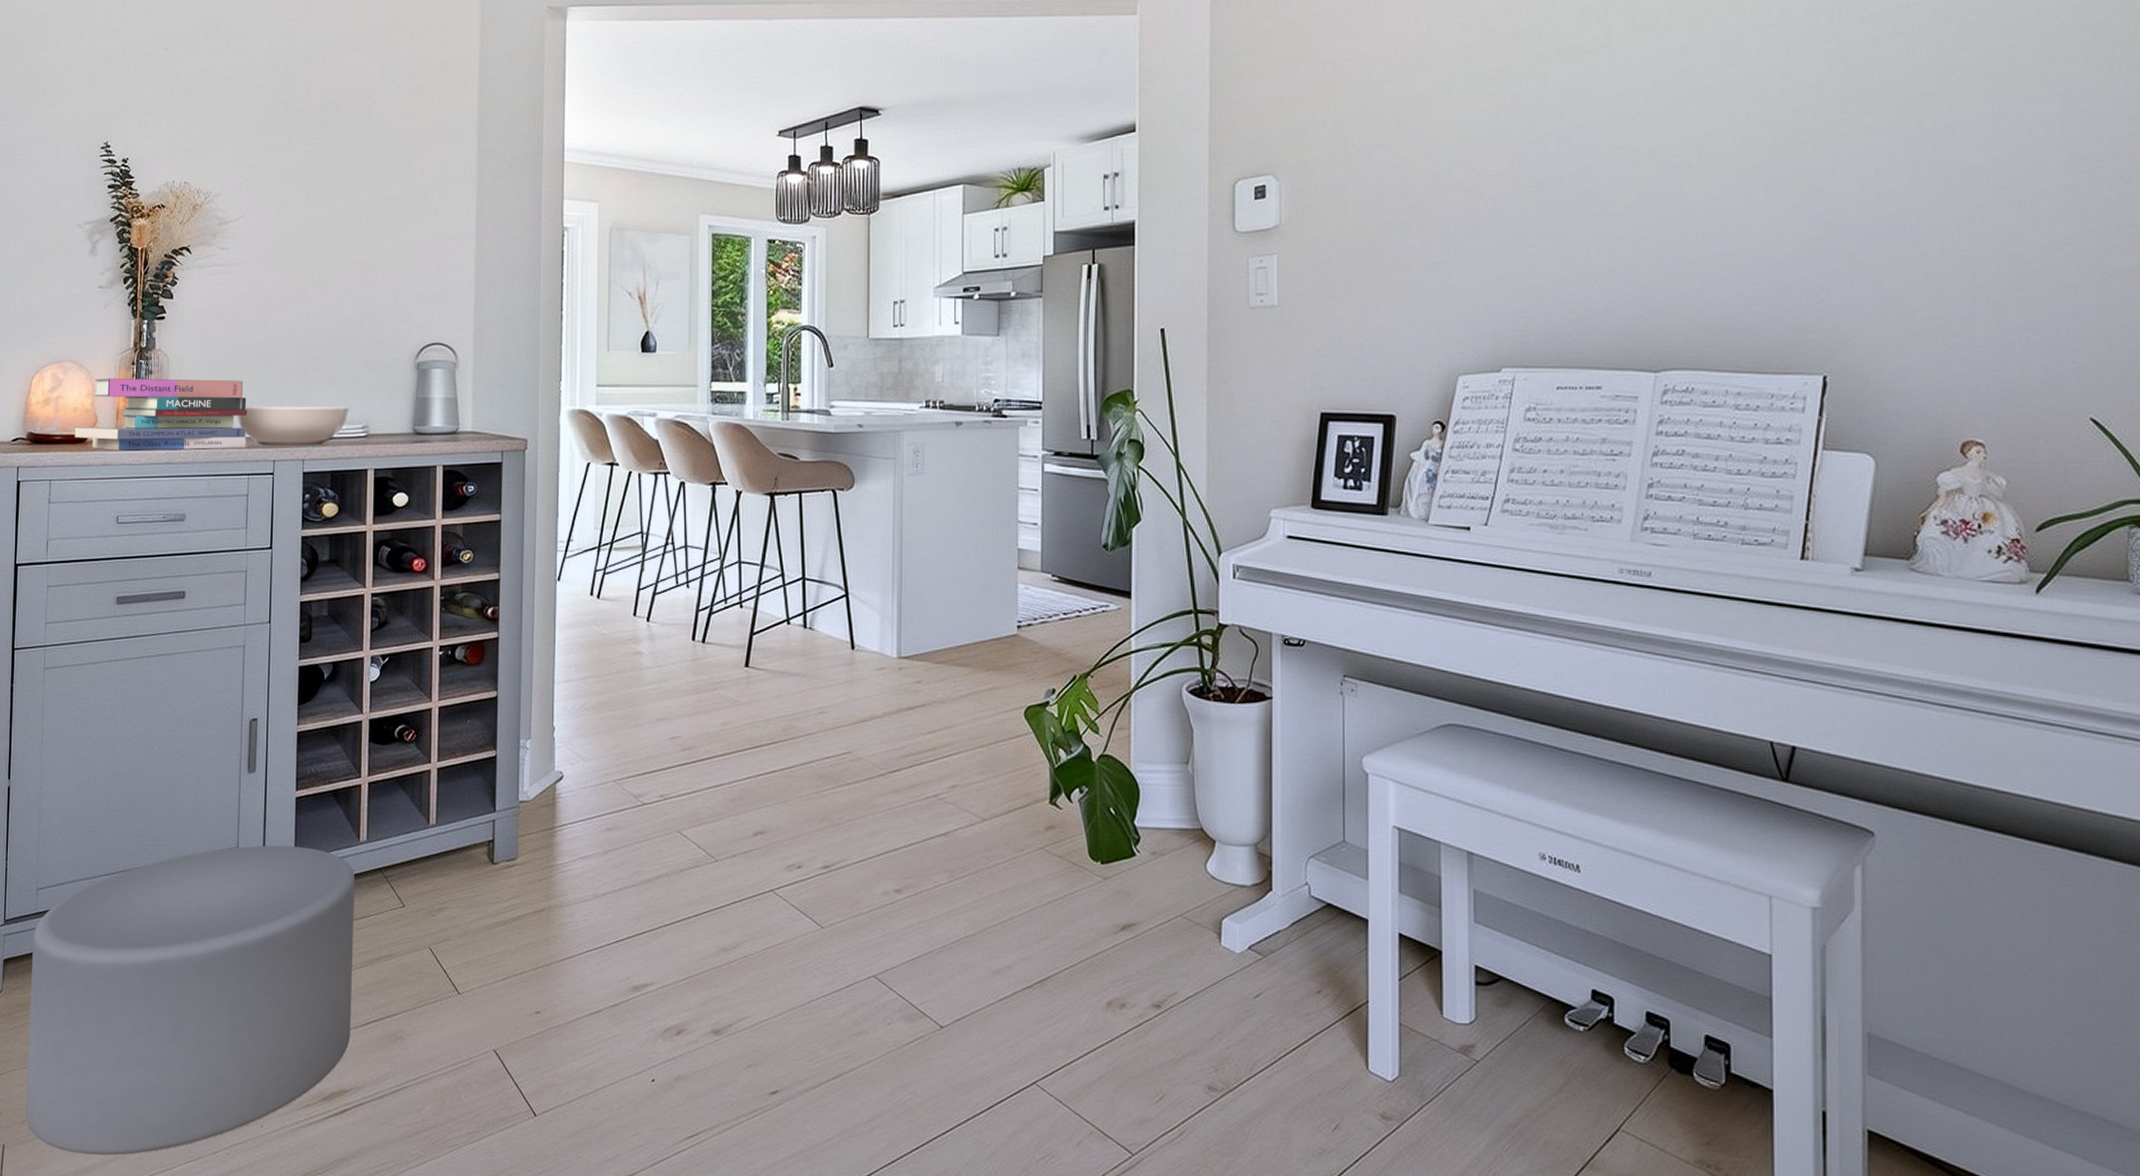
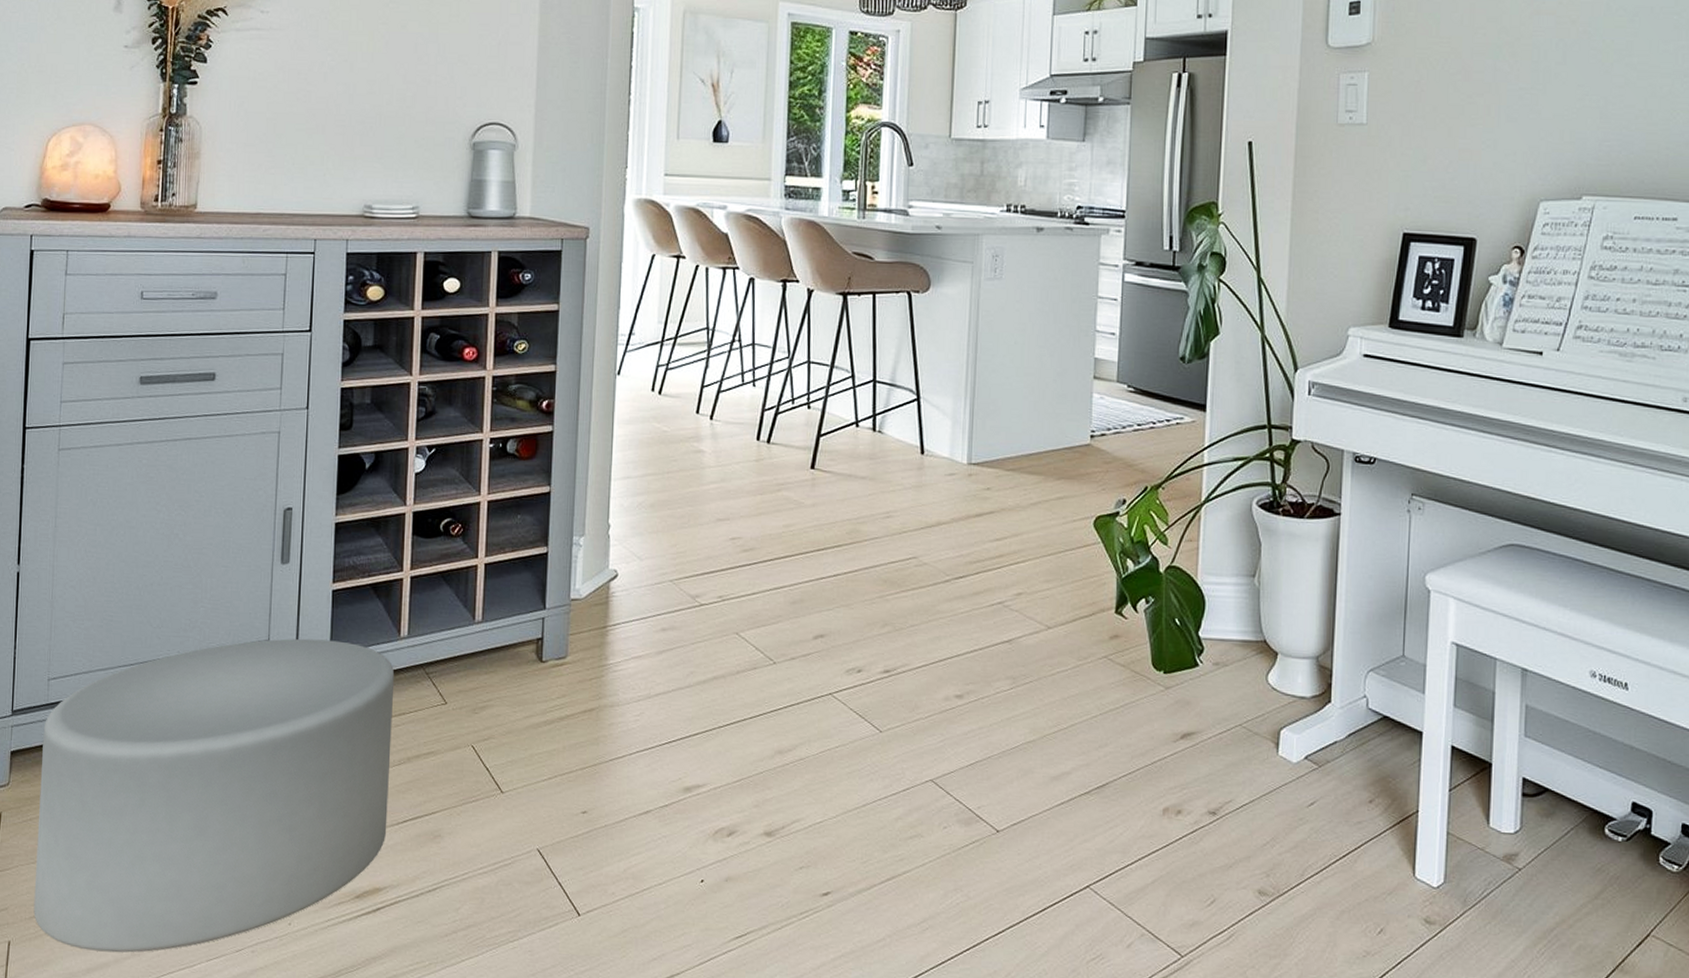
books: present [74,378,248,451] -> none [95,144,287,225]
bowl: present [236,406,350,446] -> none [275,181,399,226]

